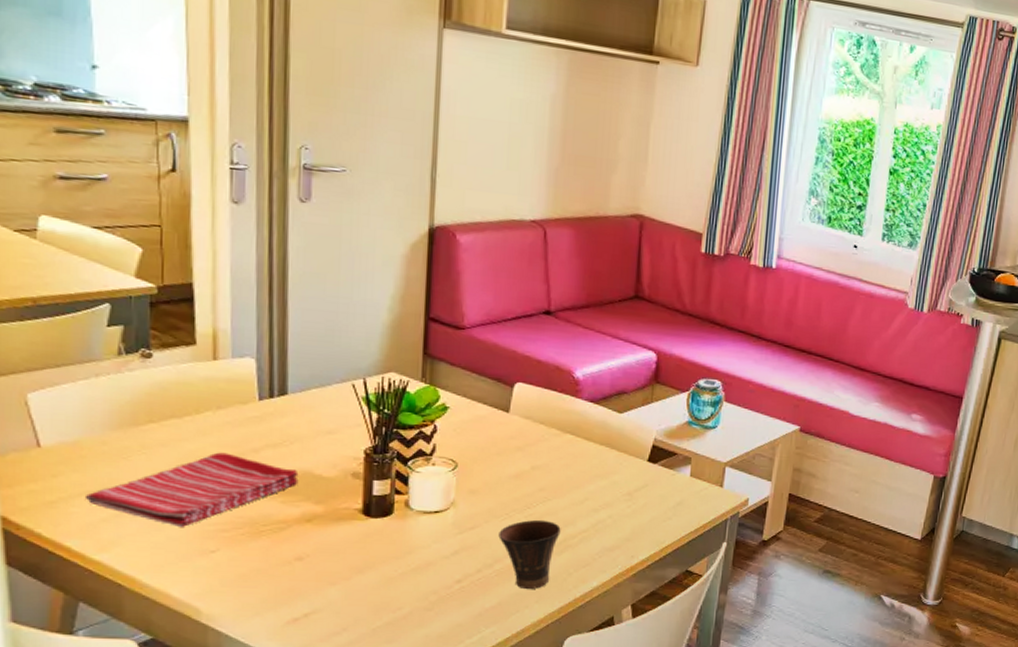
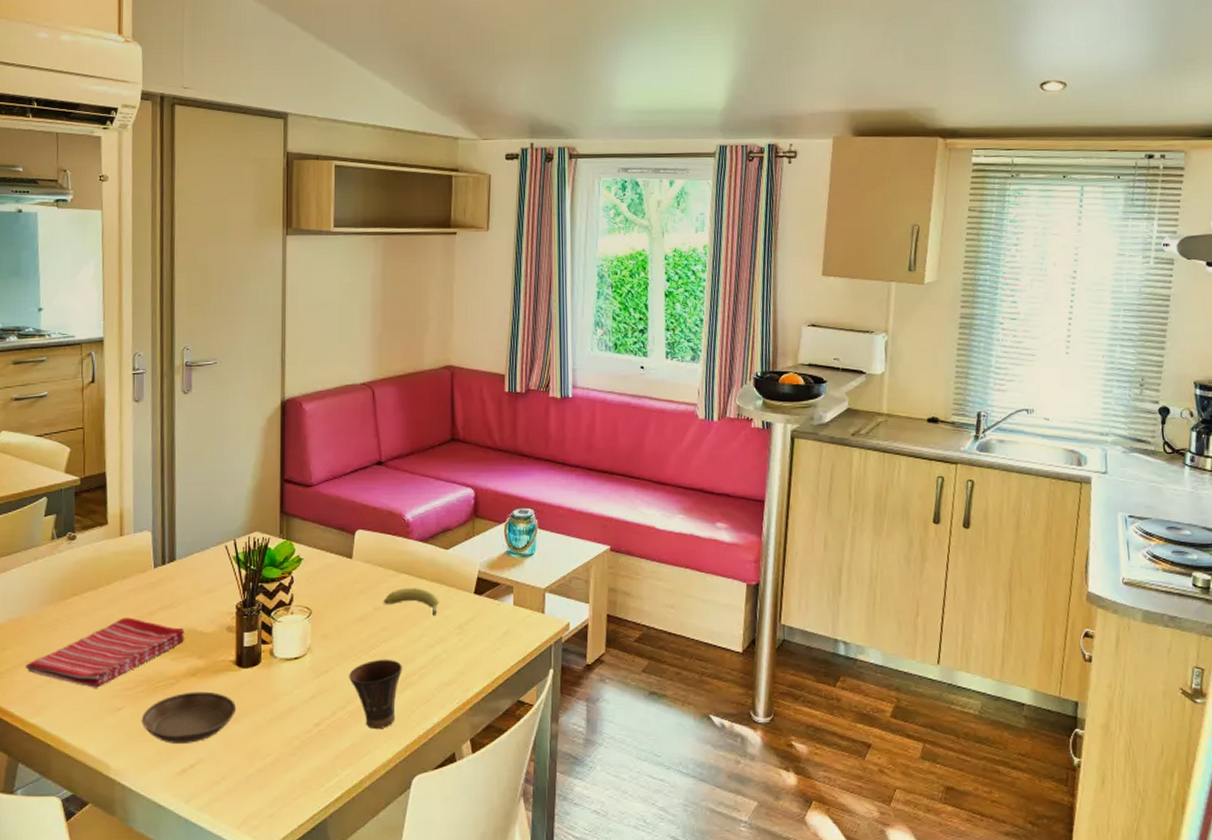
saucer: none [241,538,363,592] -> present [141,691,237,743]
fruit: none [543,448,608,481] -> present [383,587,439,616]

